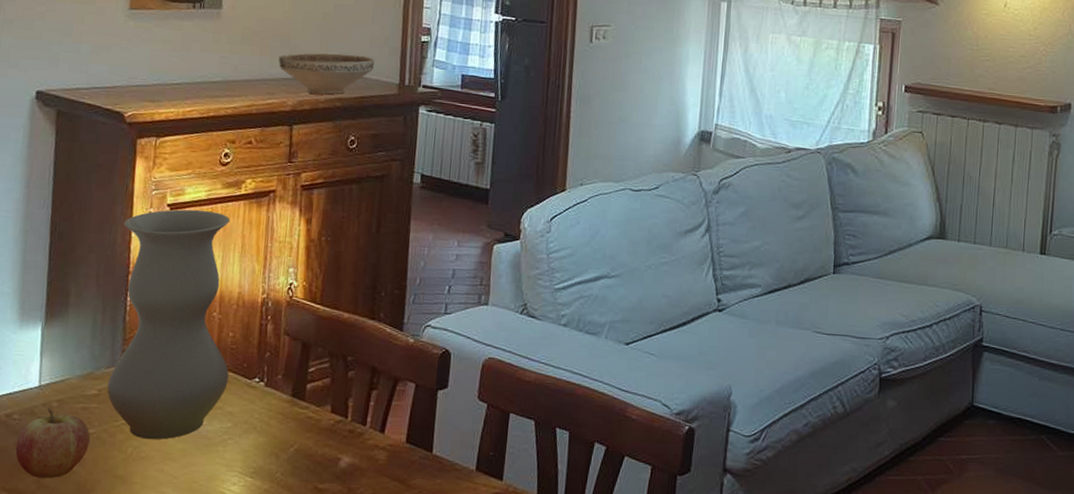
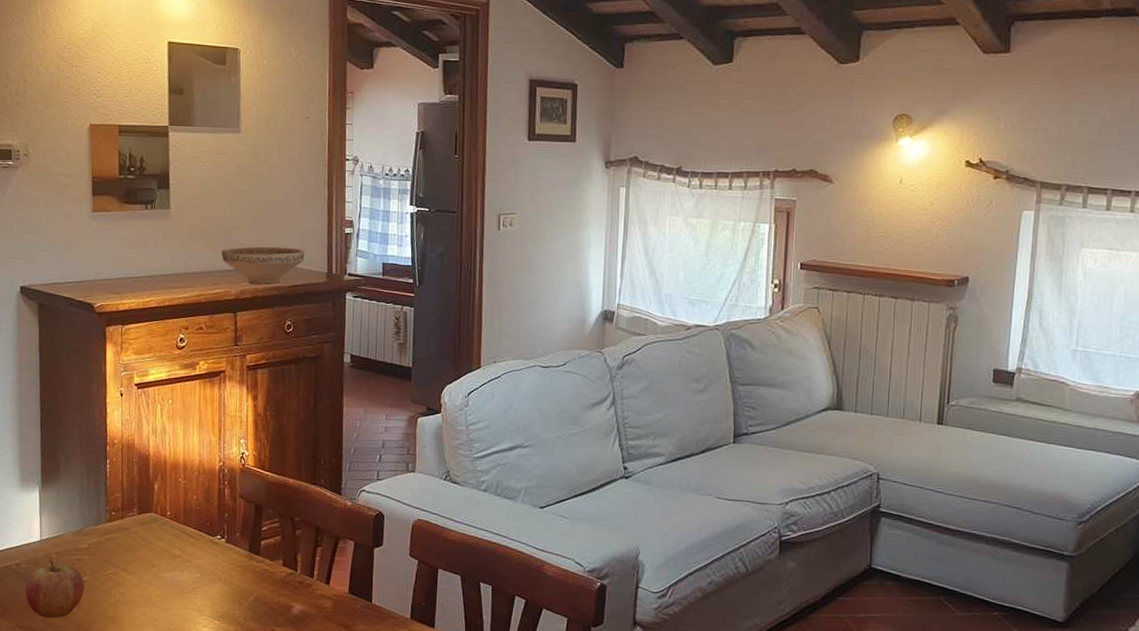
vase: present [107,209,231,440] -> none [95,388,195,587]

